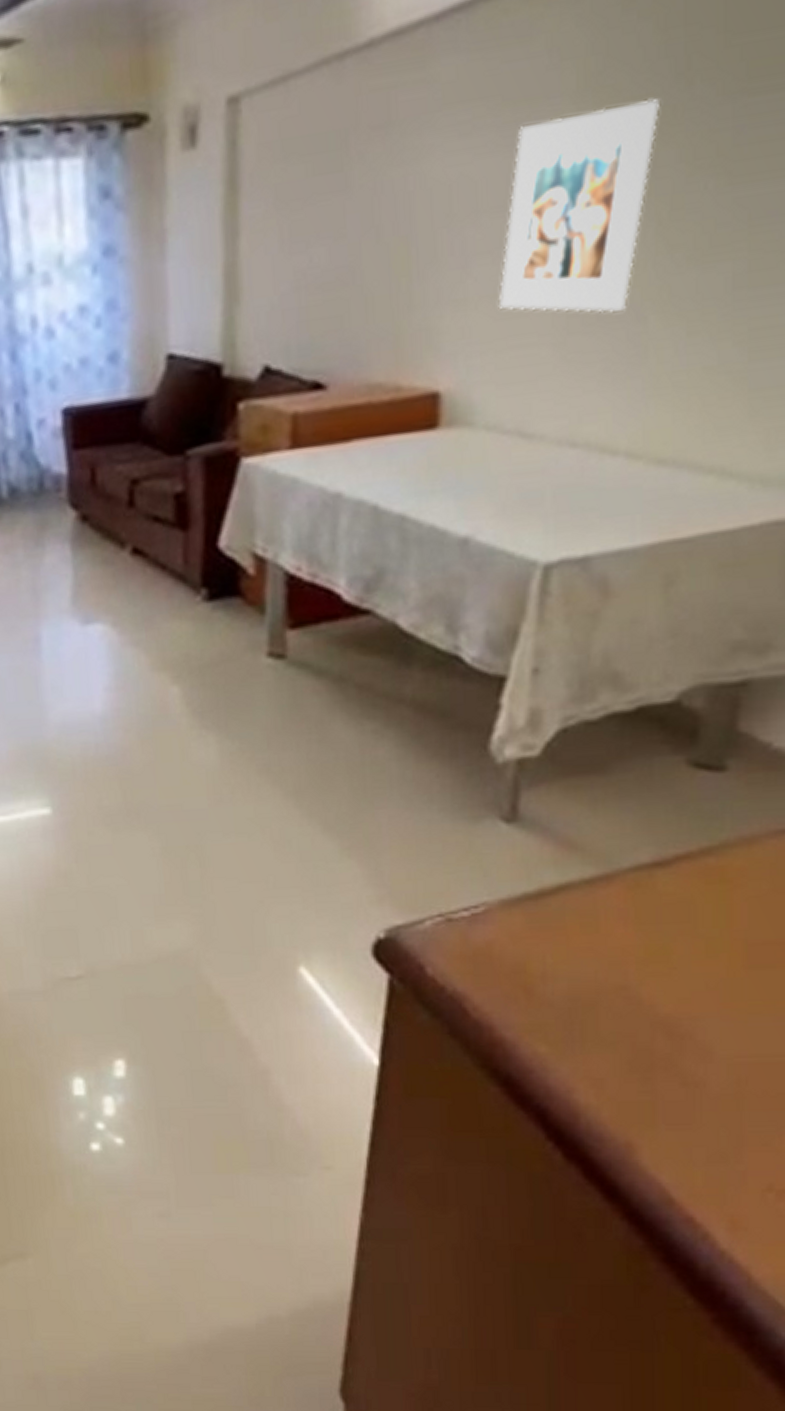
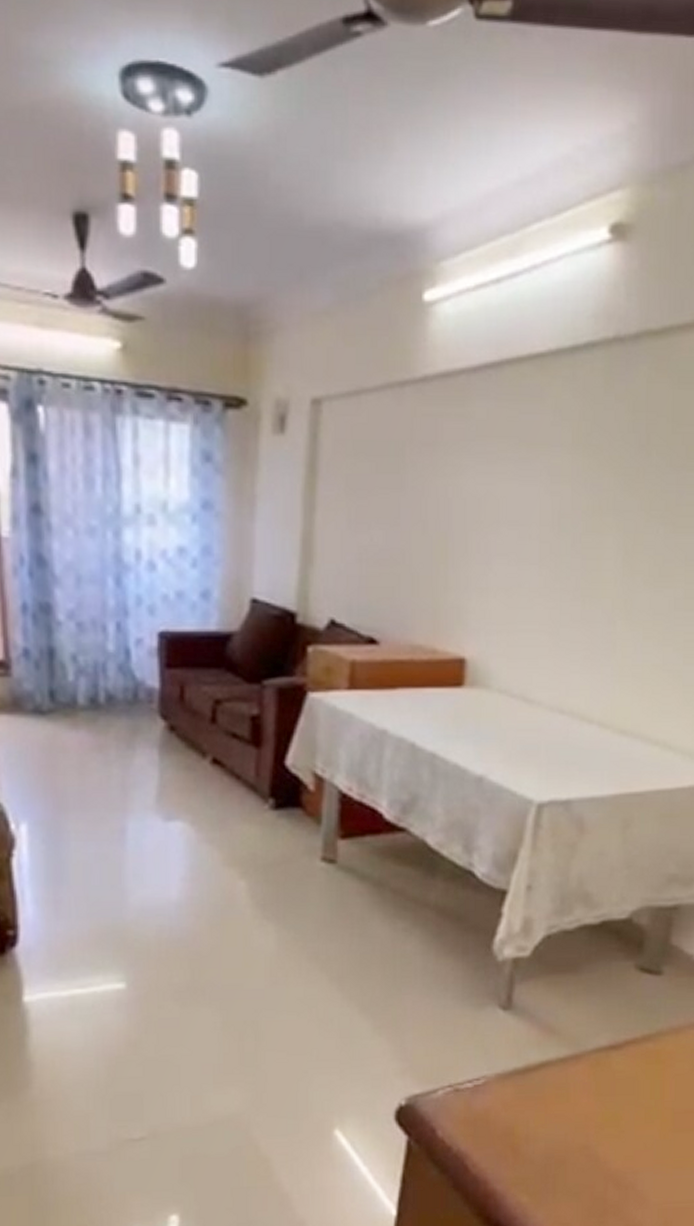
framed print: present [498,98,659,314] -> none [511,460,628,615]

